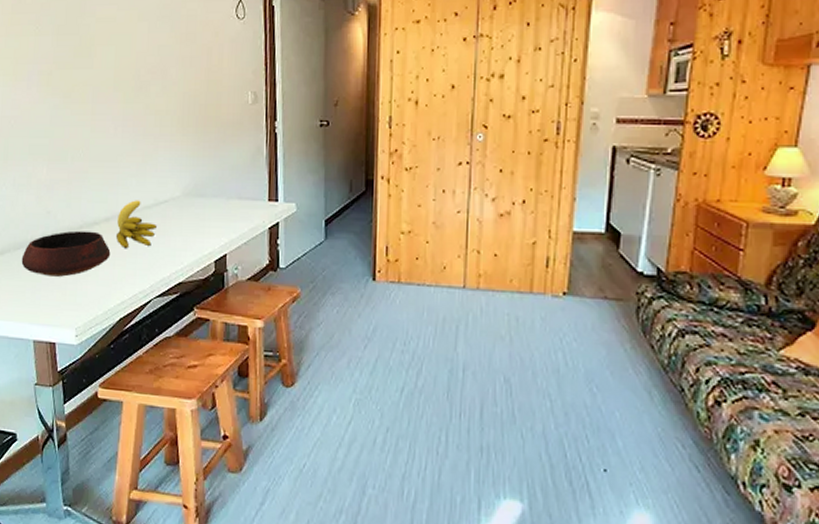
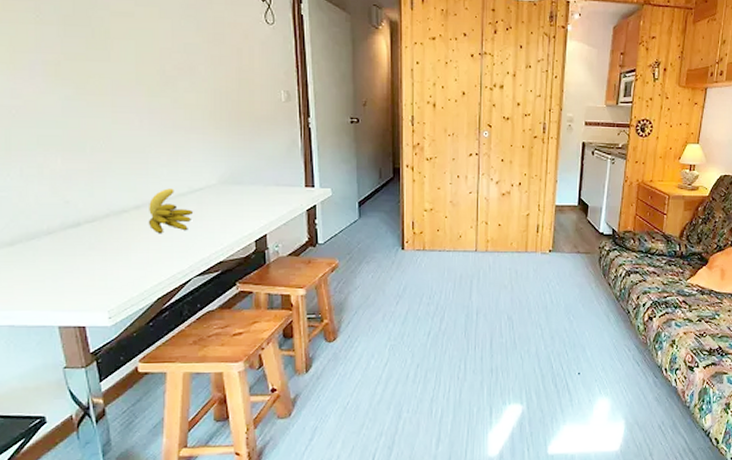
bowl: present [21,230,111,277] -> none [37,219,143,264]

